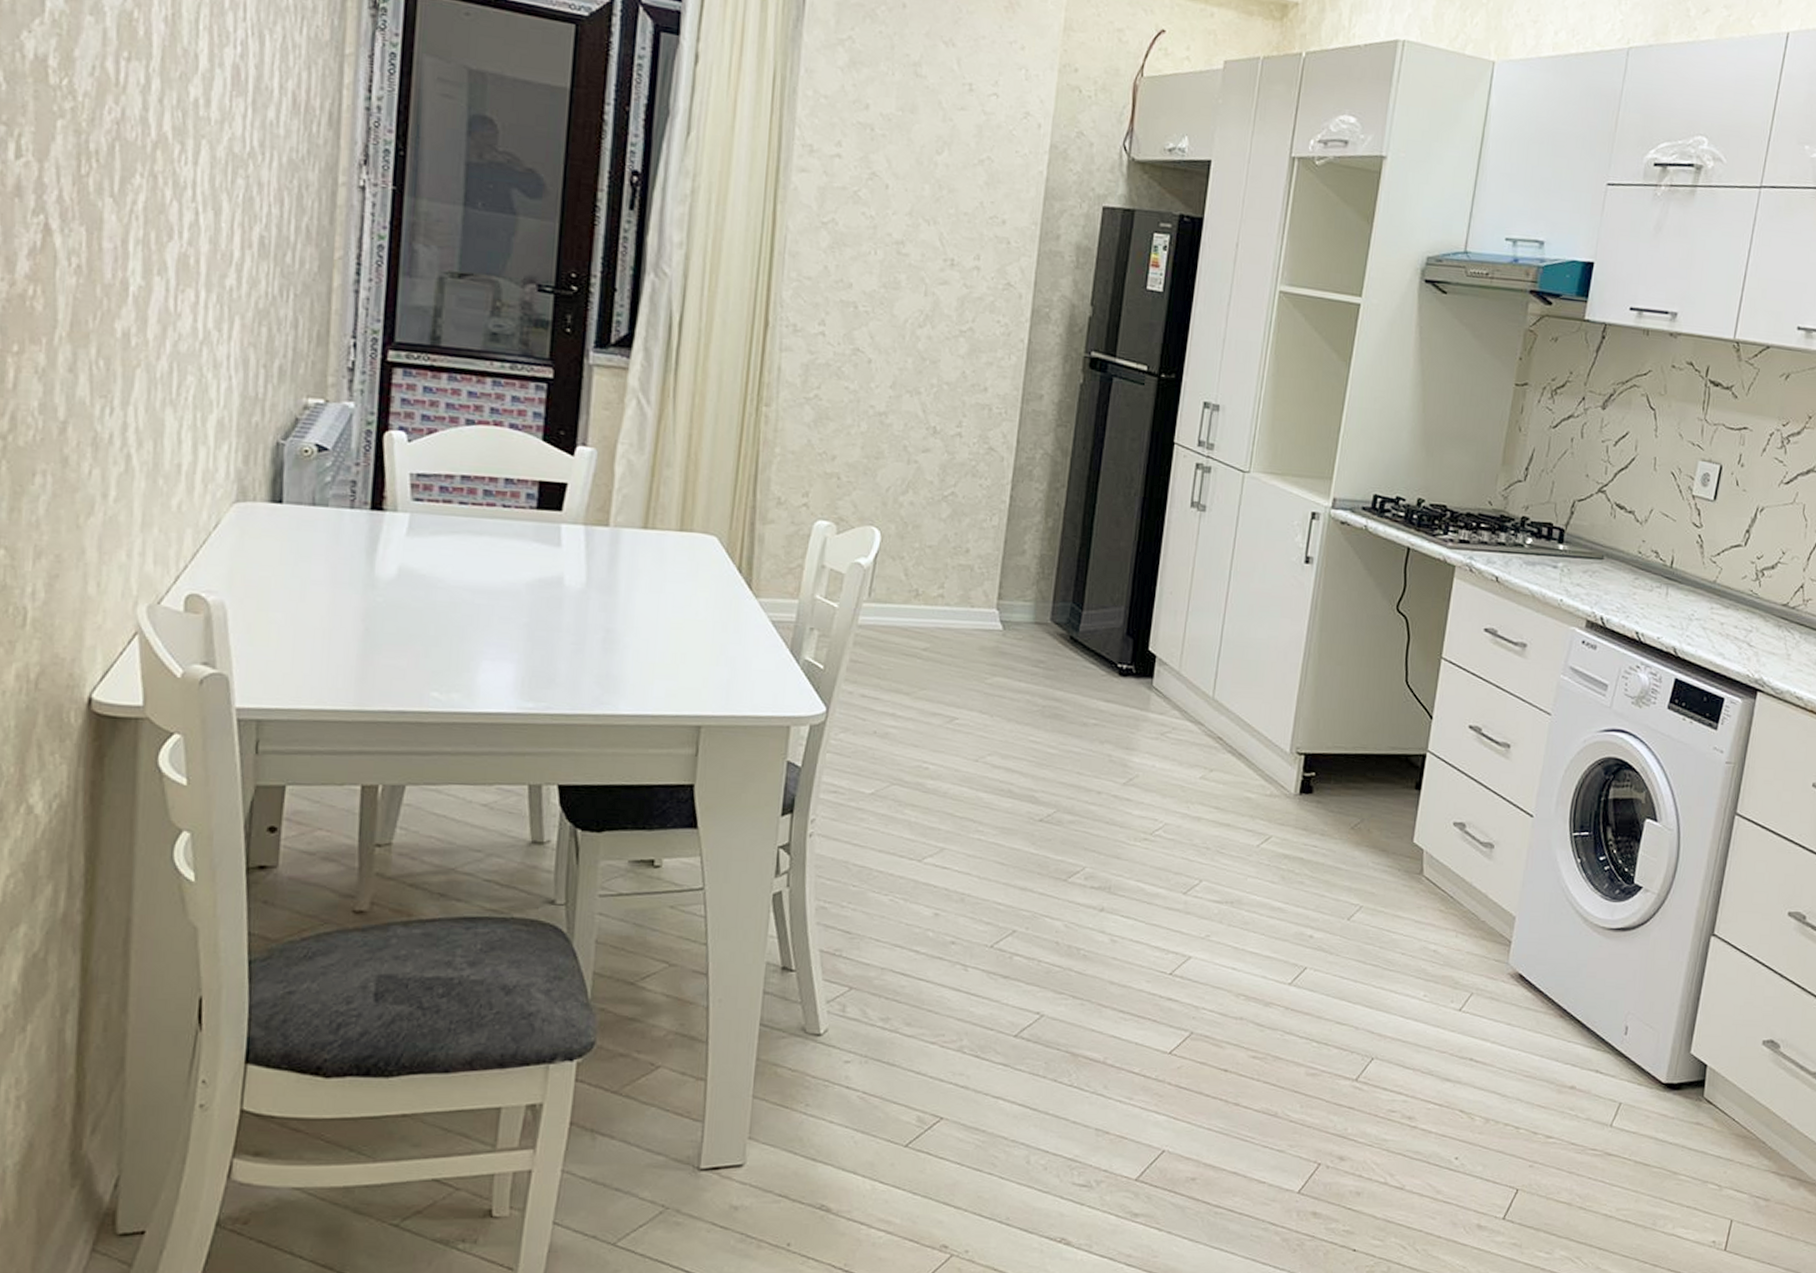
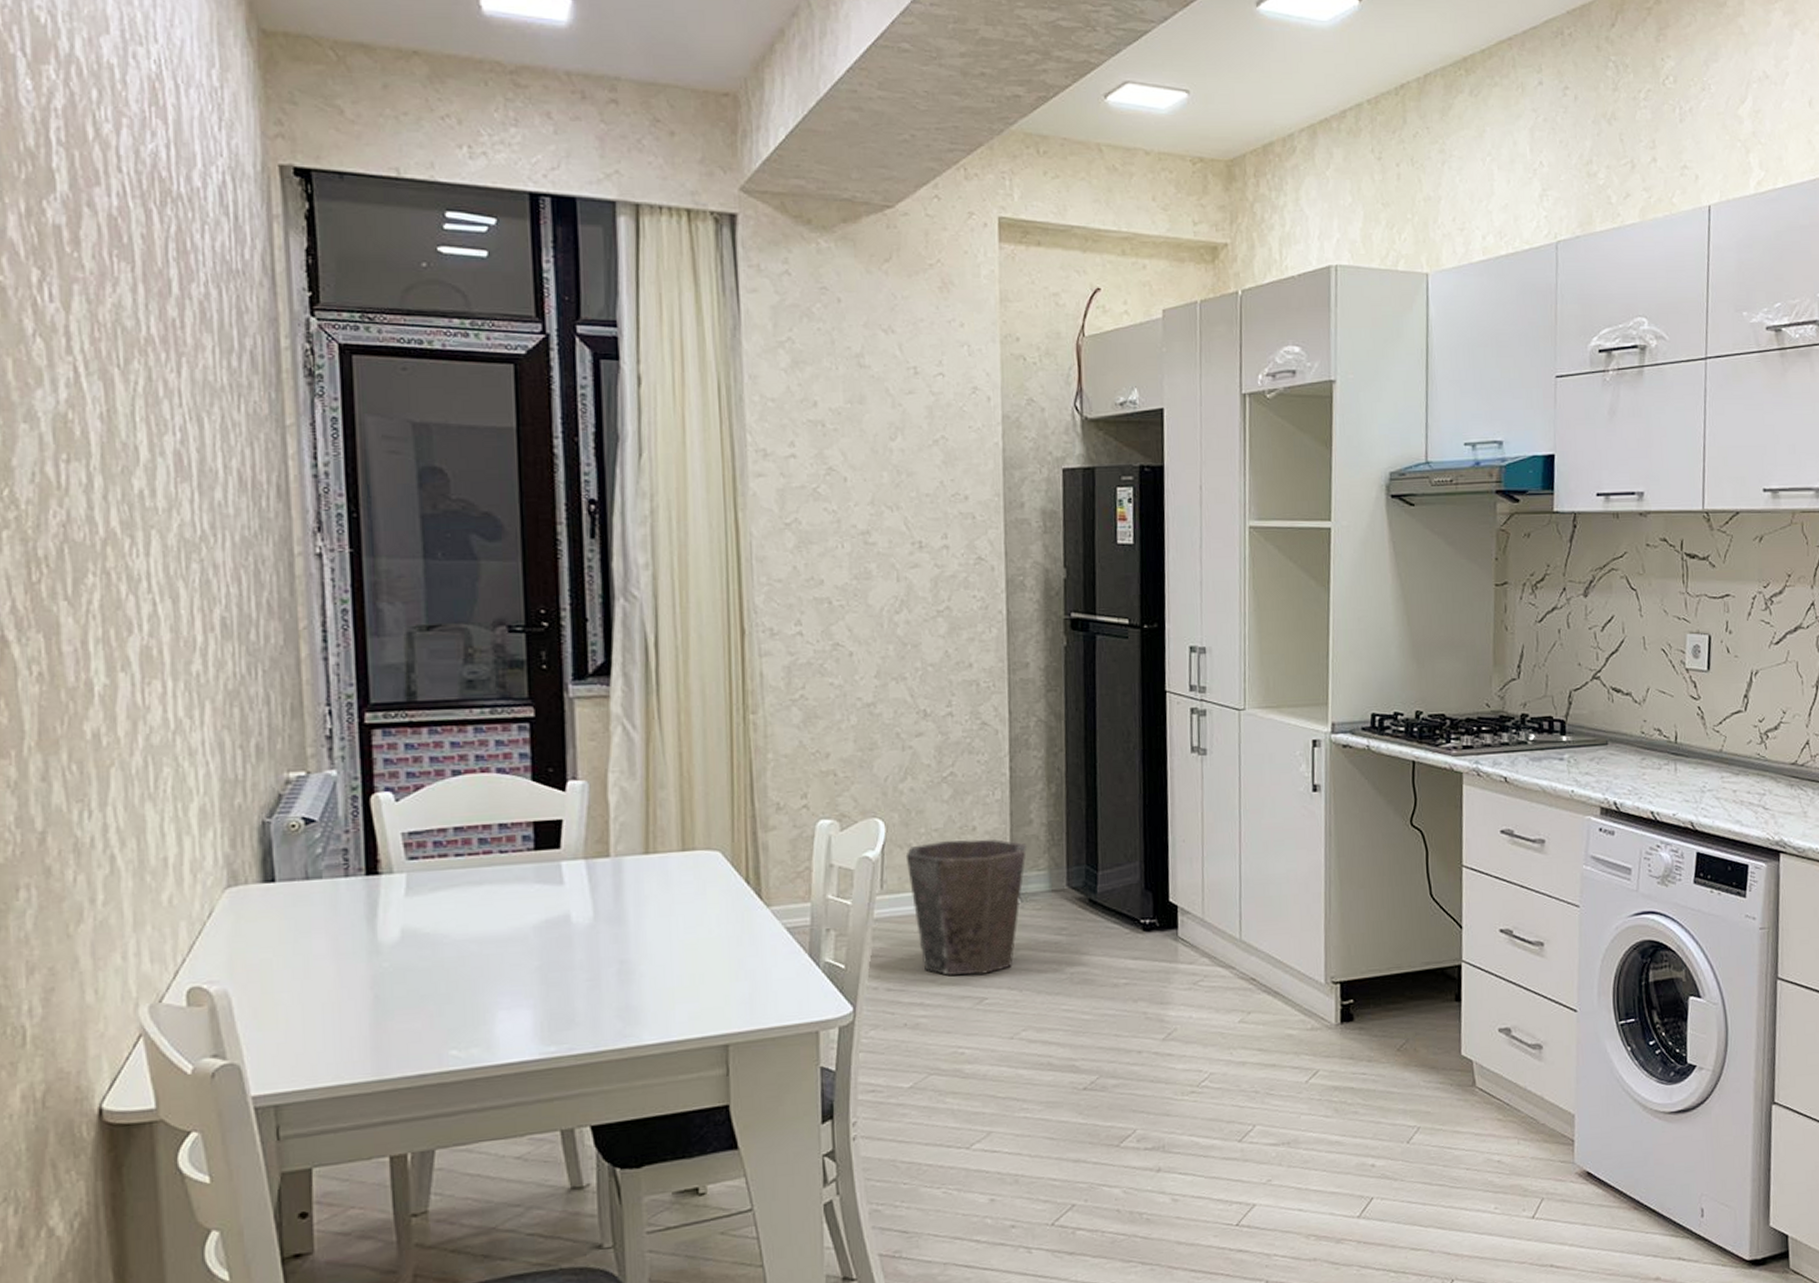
waste bin: none [896,558,1016,695] -> present [905,838,1026,975]

